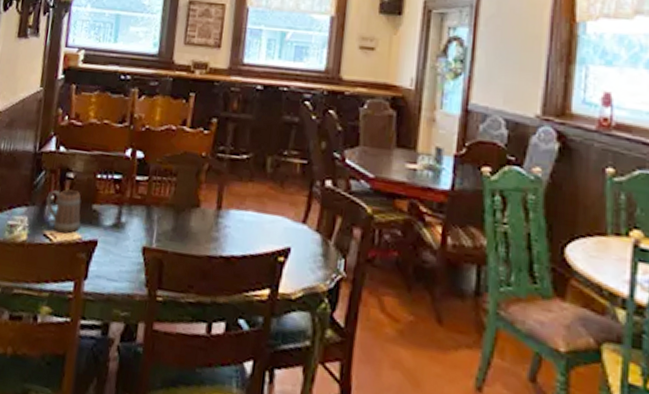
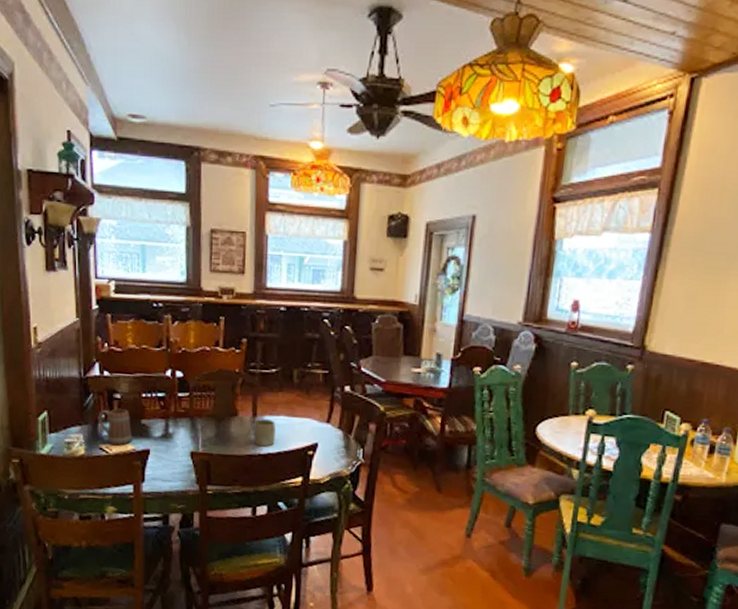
mug: none [215,213,243,248] -> present [253,419,276,447]

